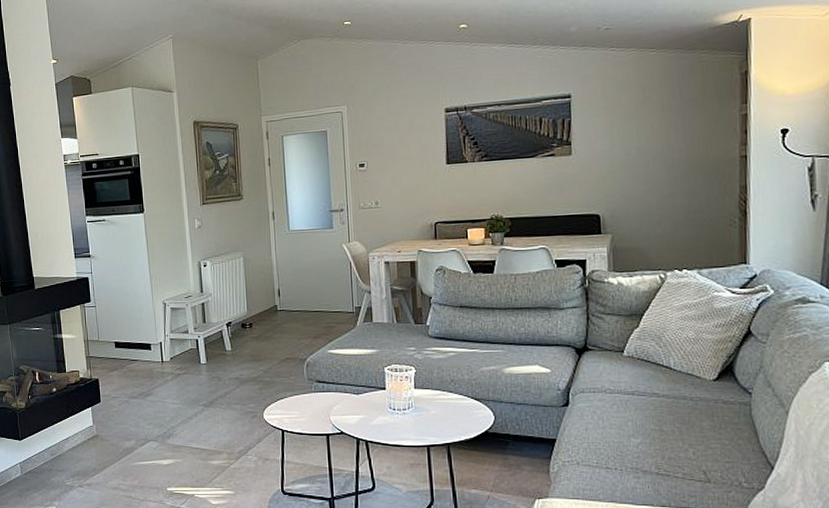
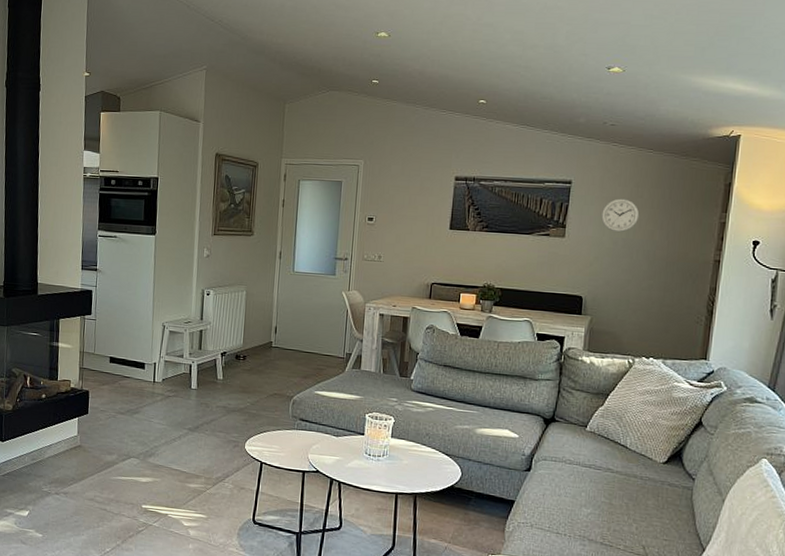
wall clock: none [608,105,650,142] -> present [601,198,640,233]

